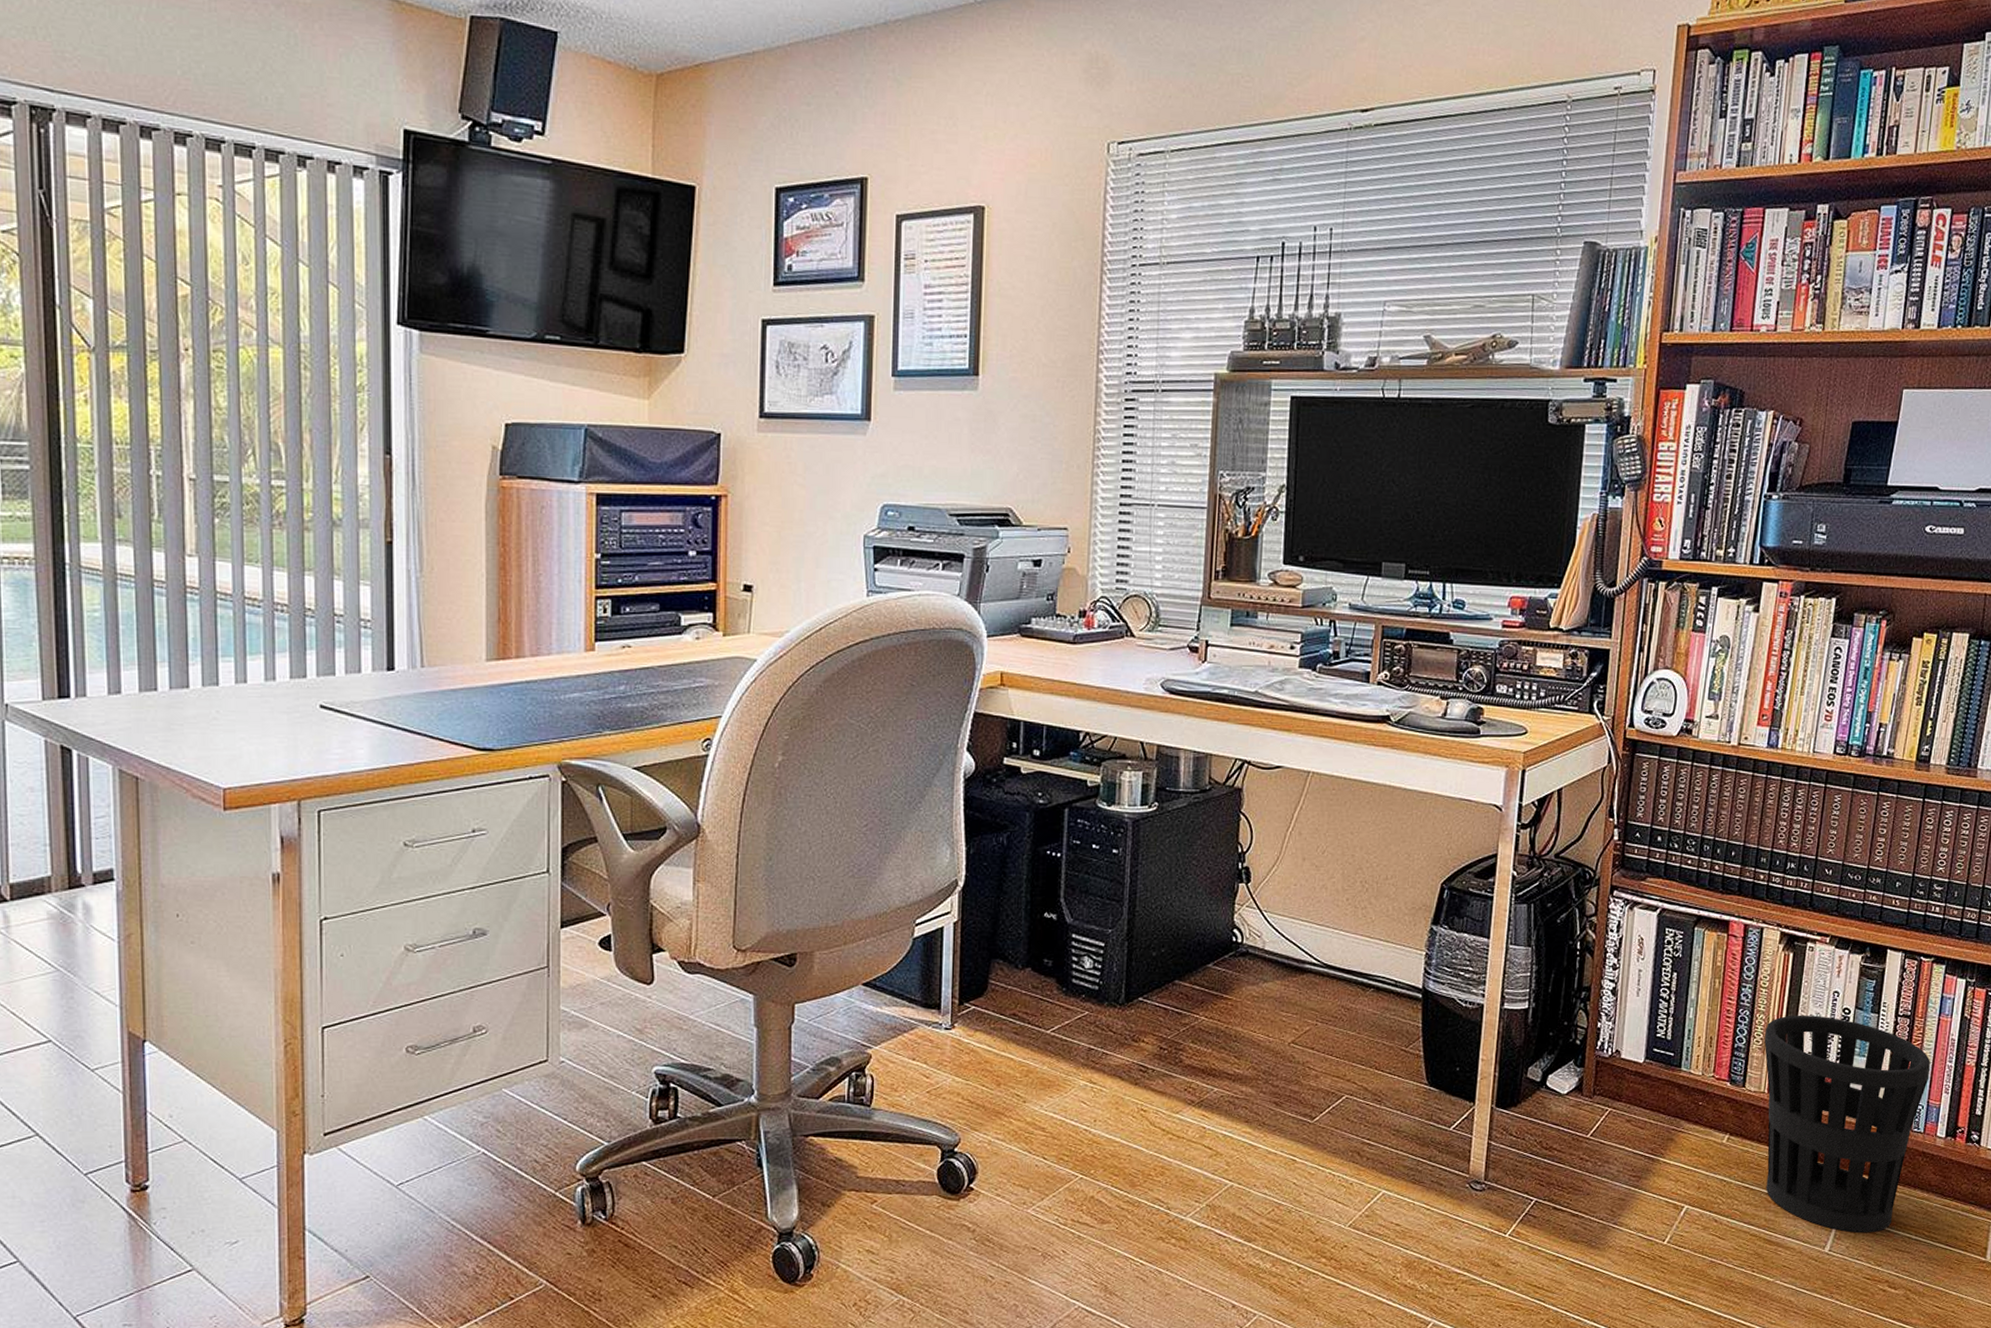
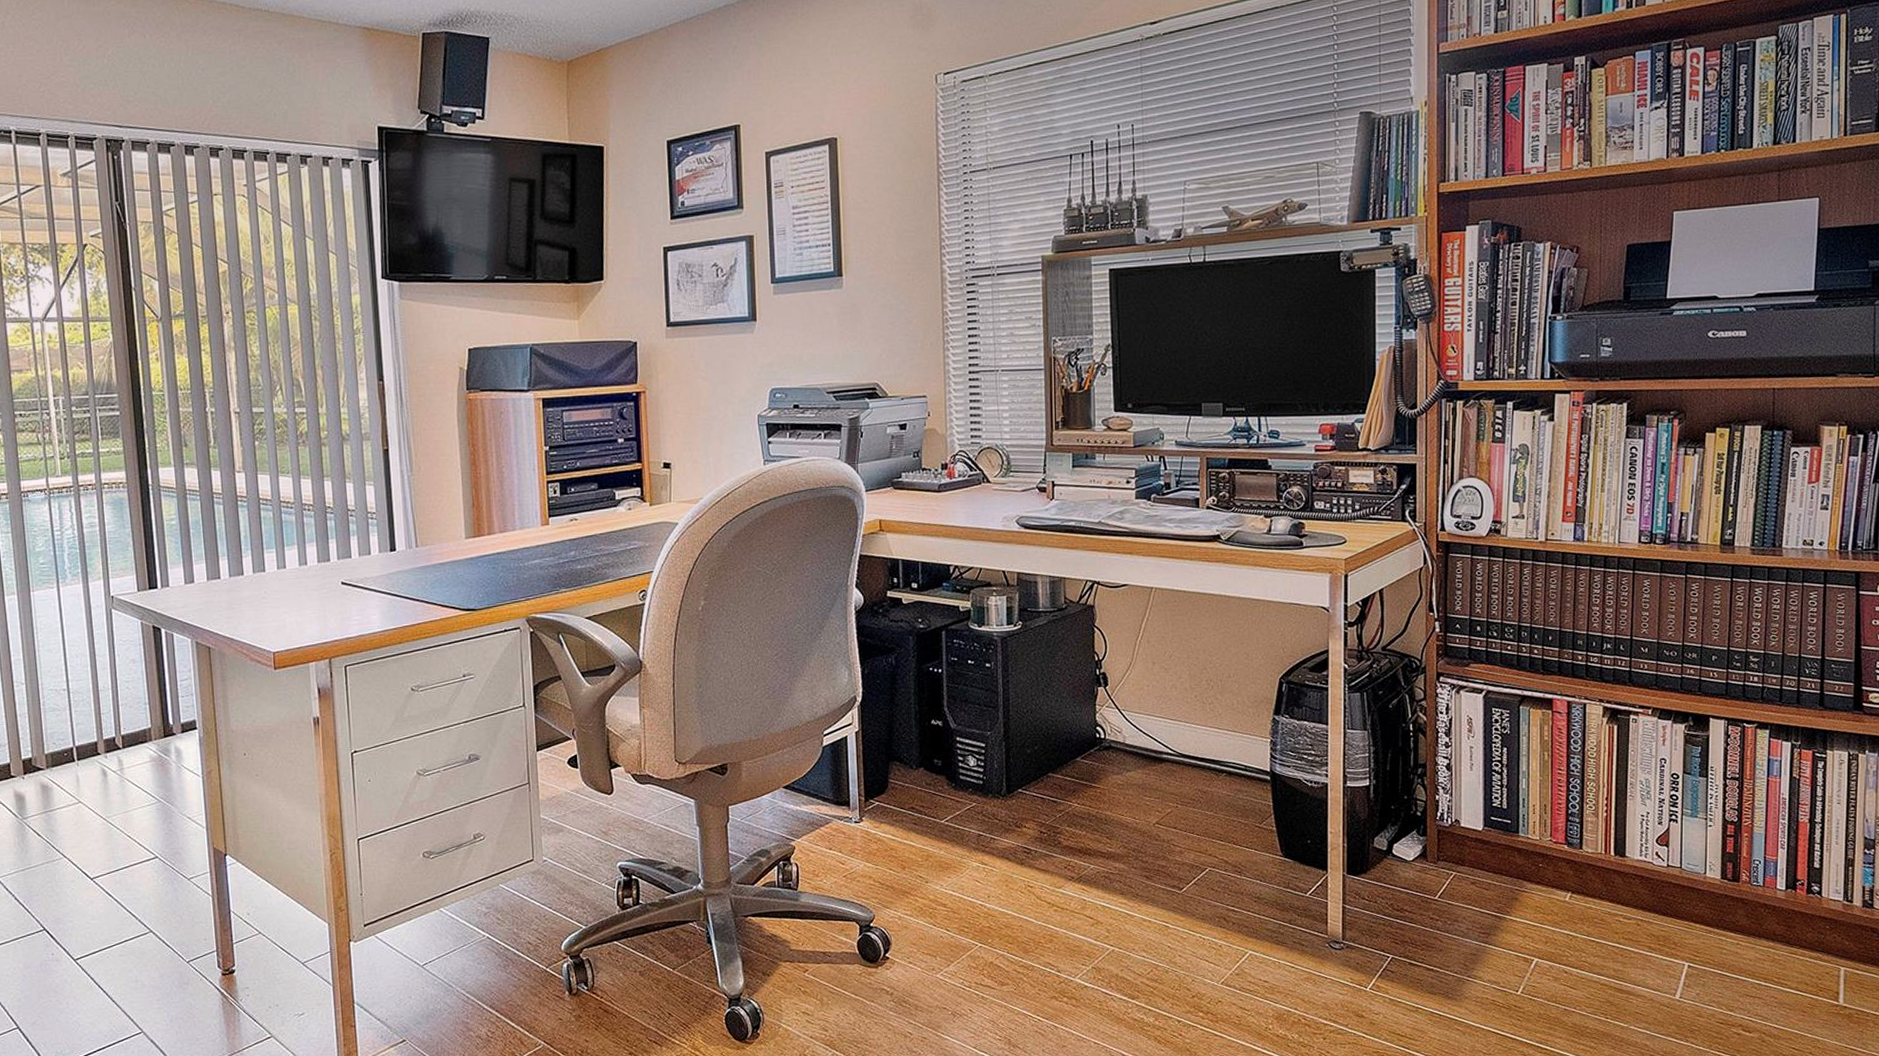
wastebasket: present [1764,1014,1931,1233] -> none [1597,781,1764,981]

